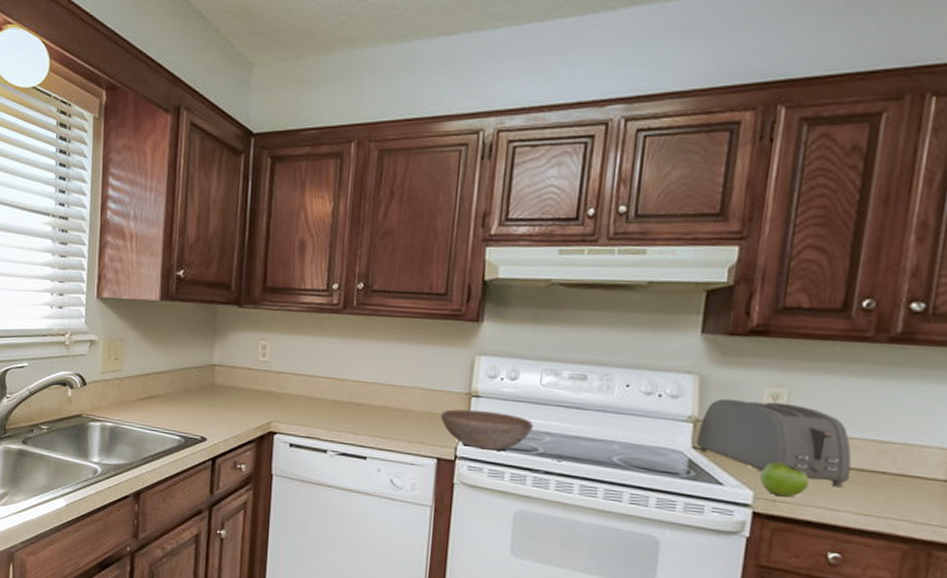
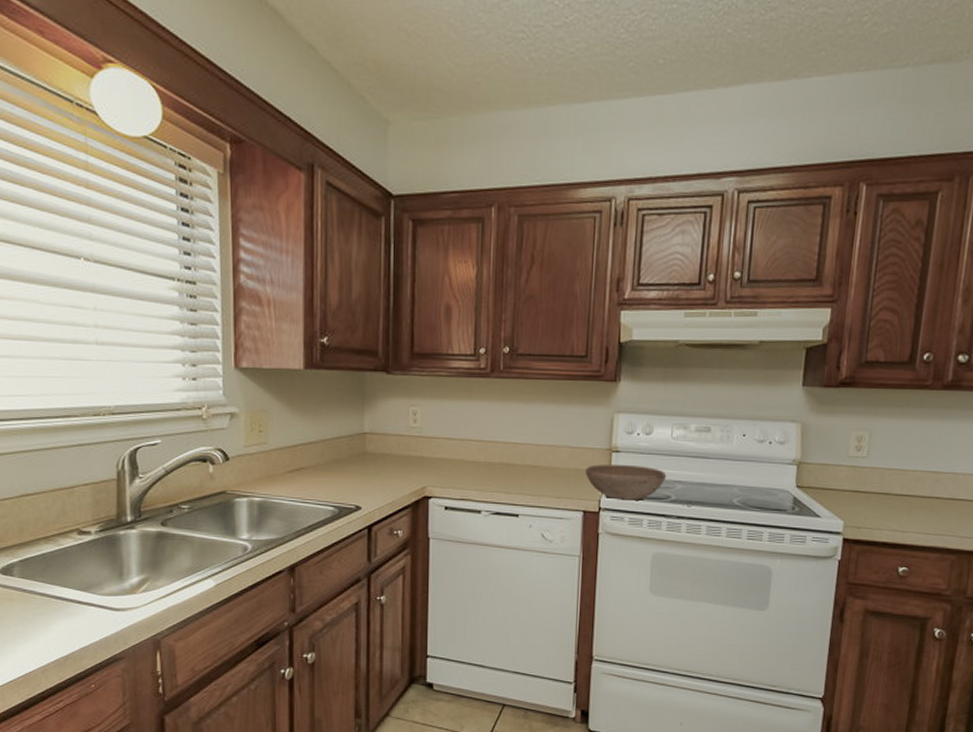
toaster: present [696,398,852,488] -> none [799,442,916,513]
fruit: present [760,461,810,498] -> none [849,494,886,524]

